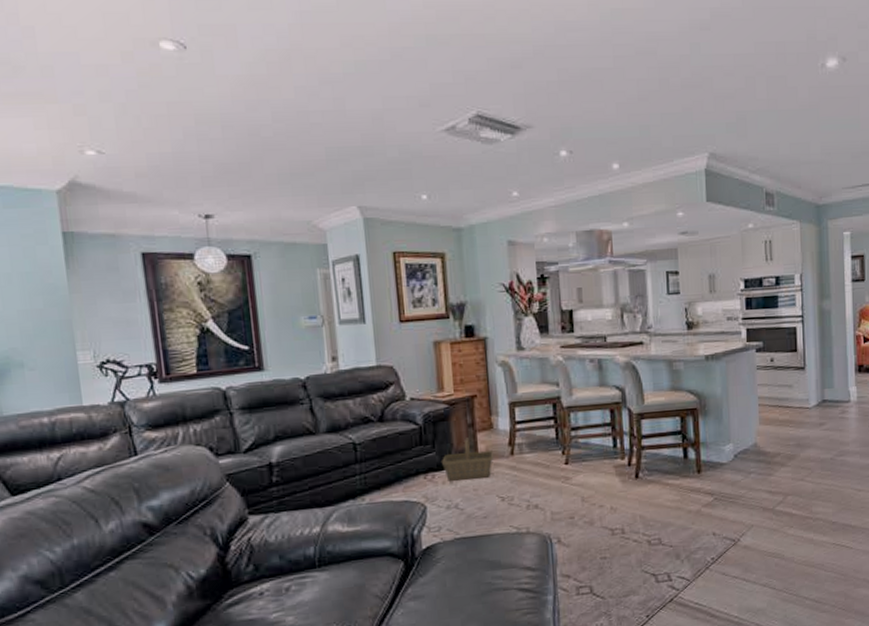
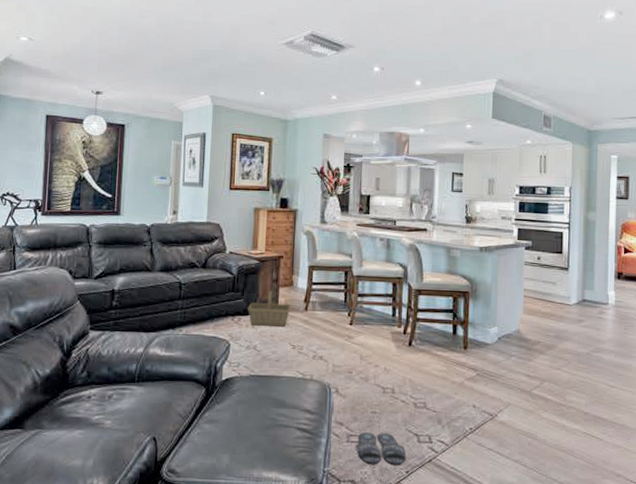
slippers: none [587,577,644,615] -> present [355,431,406,466]

